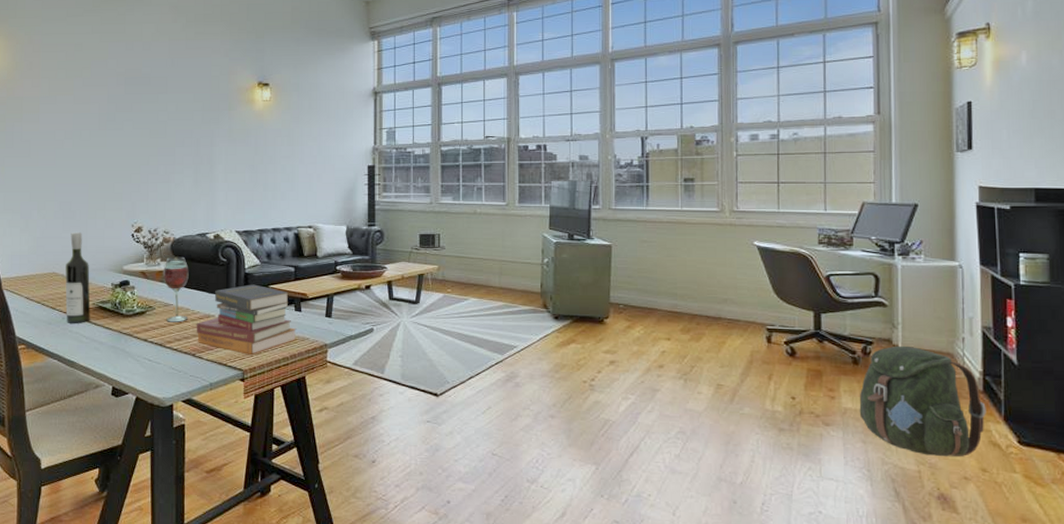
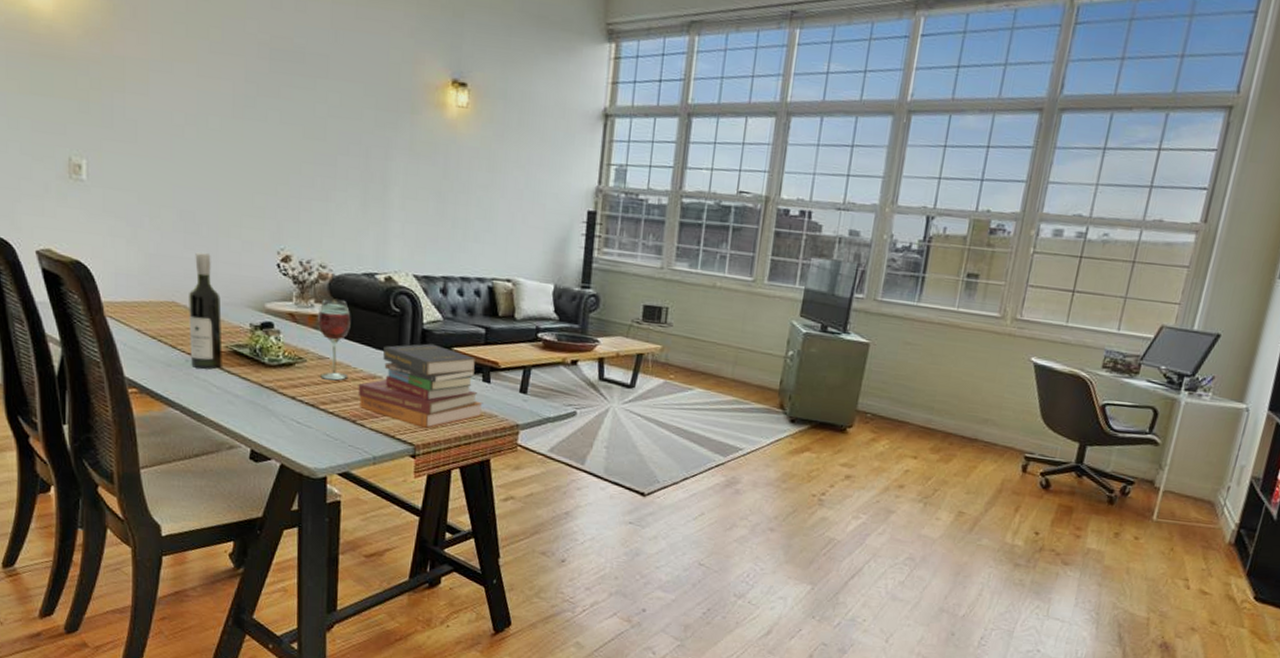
backpack: present [859,345,986,457] -> none [1101,488,1233,608]

